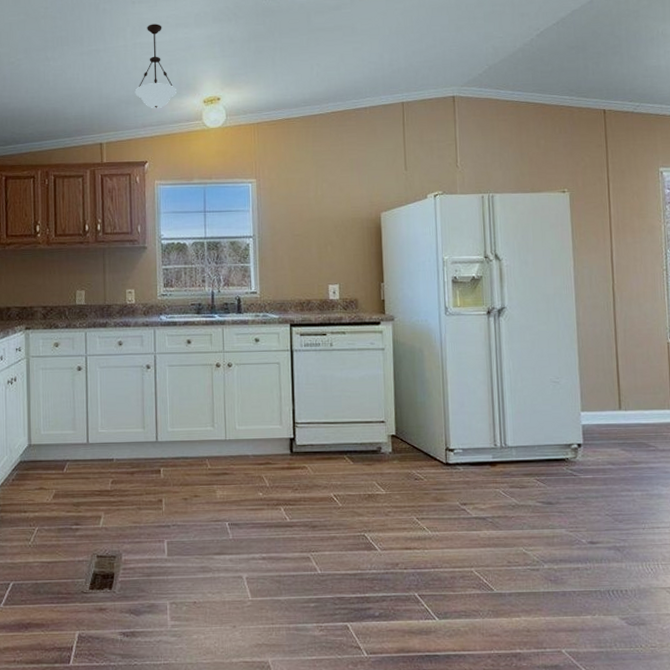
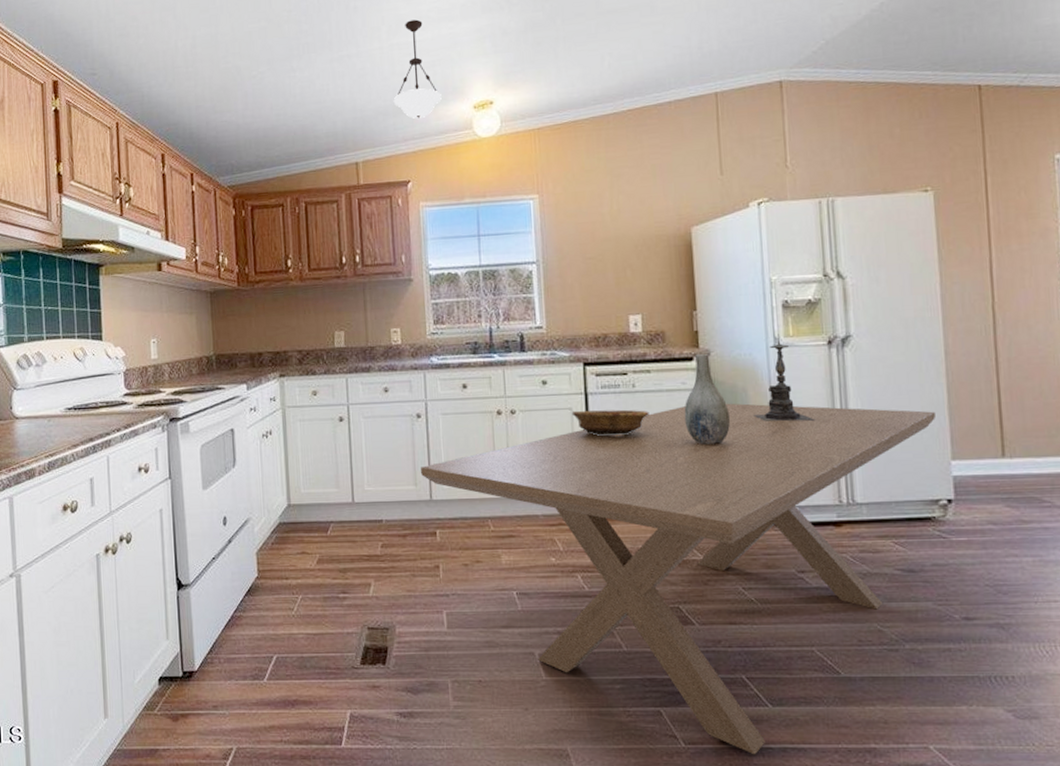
dining table: none [148,361,569,662] -> present [420,403,935,755]
decorative bowl: none [279,365,344,388] -> present [571,409,649,437]
vase: none [372,320,410,396] -> present [684,354,731,445]
candle holder: none [428,304,477,378] -> present [753,334,816,422]

